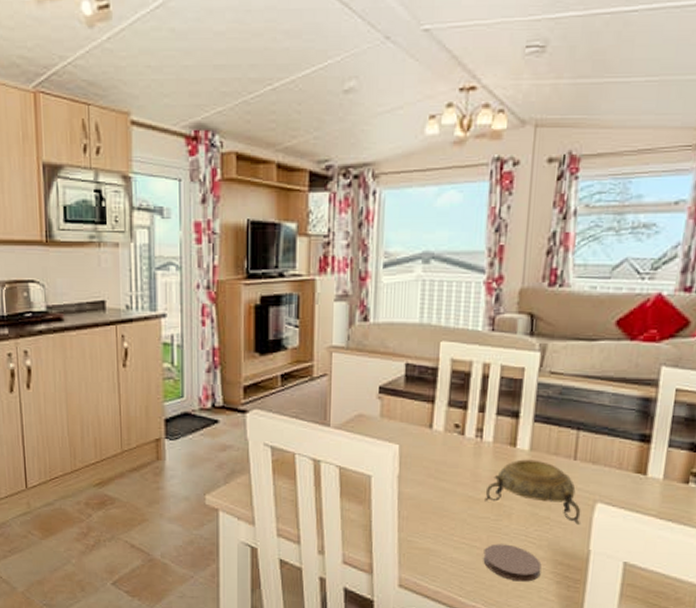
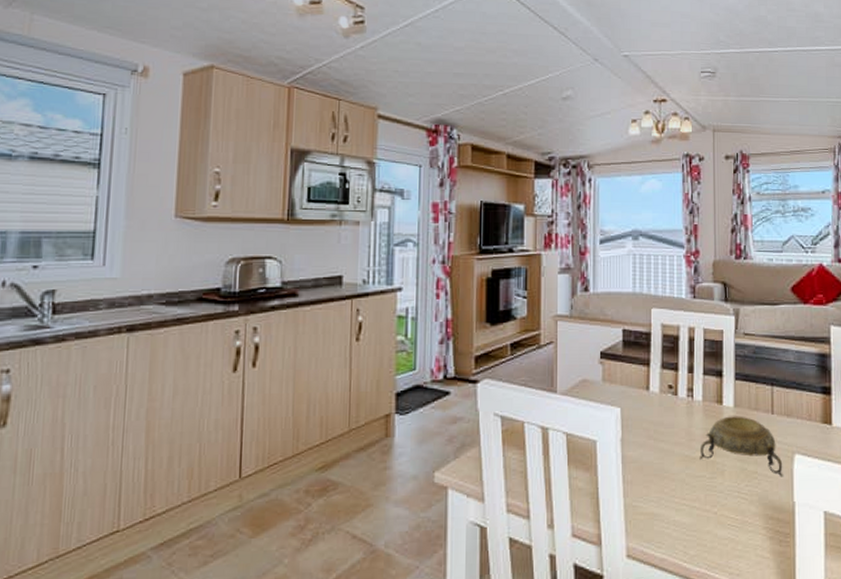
coaster: present [483,544,542,582] -> none [703,502,755,541]

